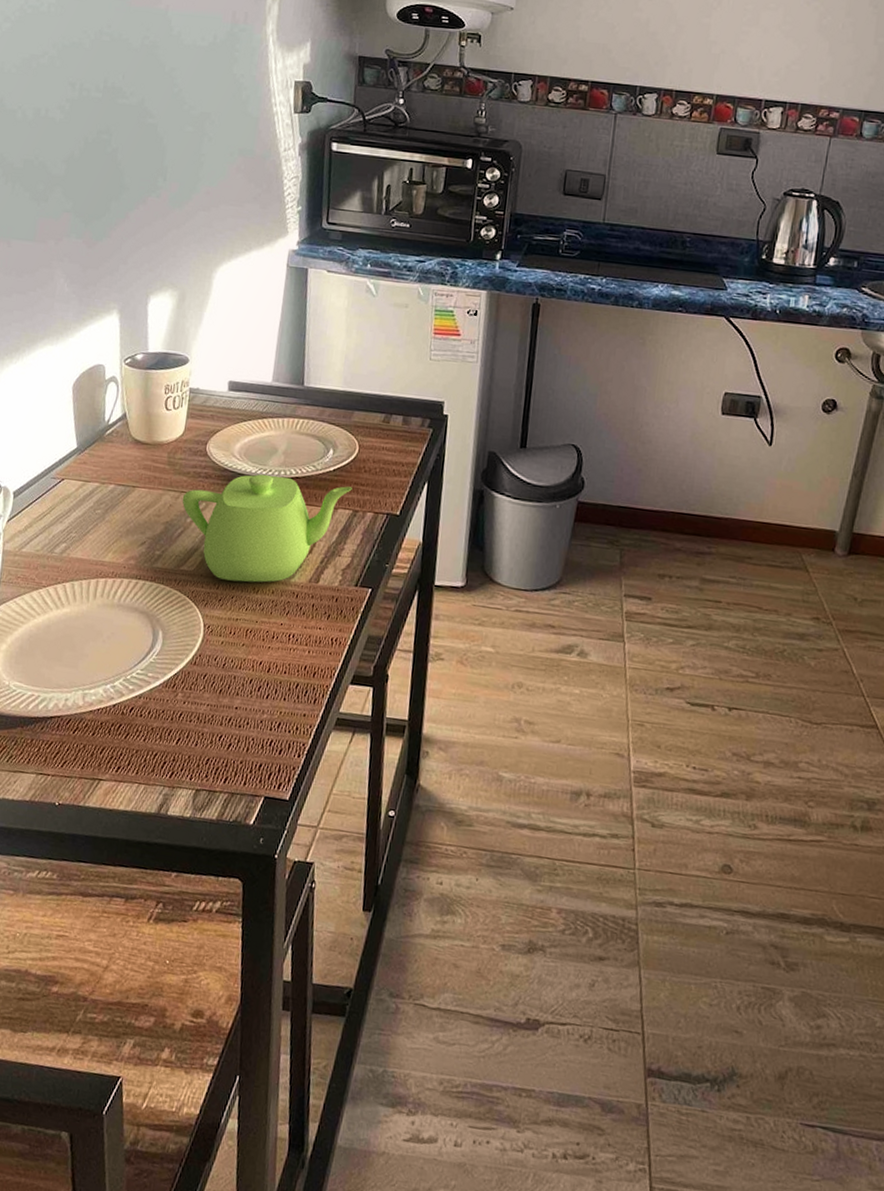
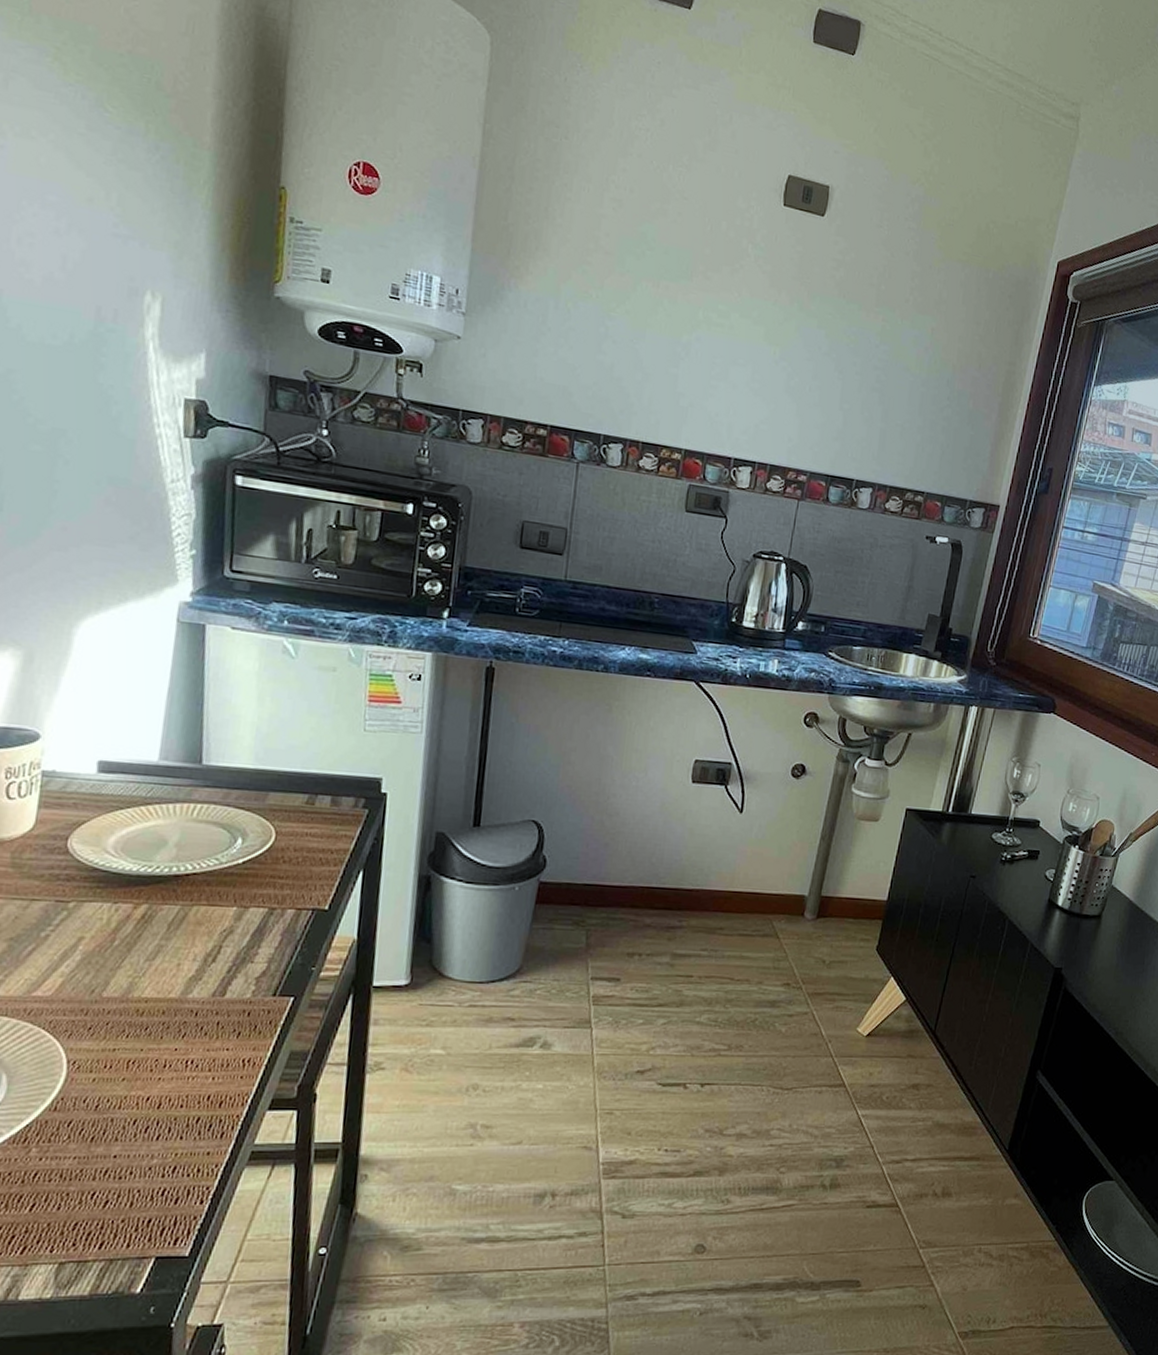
teapot: present [182,474,353,583] -> none [32,871,268,1004]

